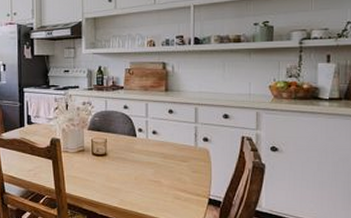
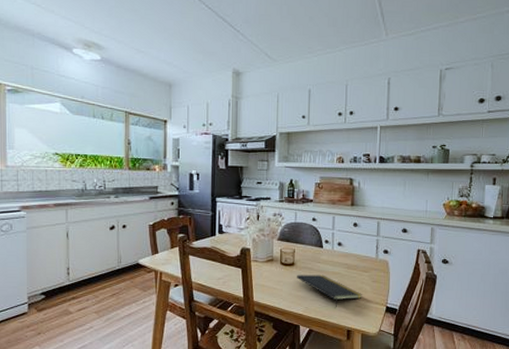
notepad: none [110,165,181,201] -> present [297,274,362,308]

